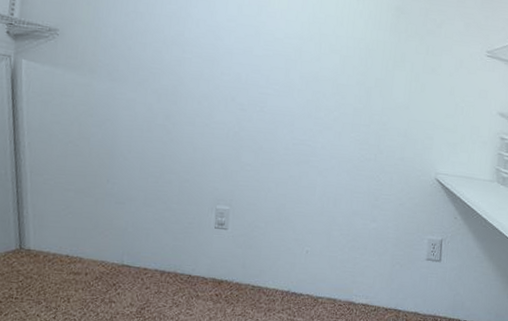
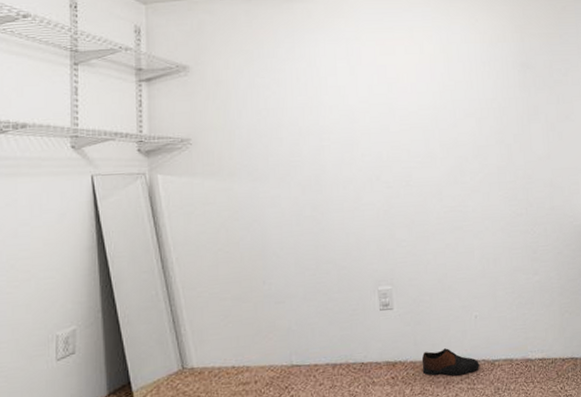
shoe: none [246,276,303,305] -> present [421,348,479,376]

